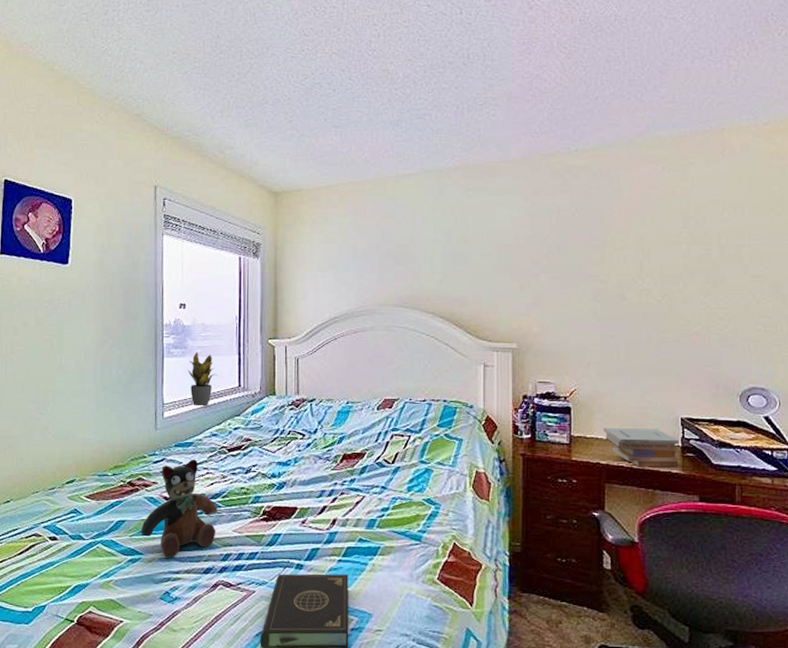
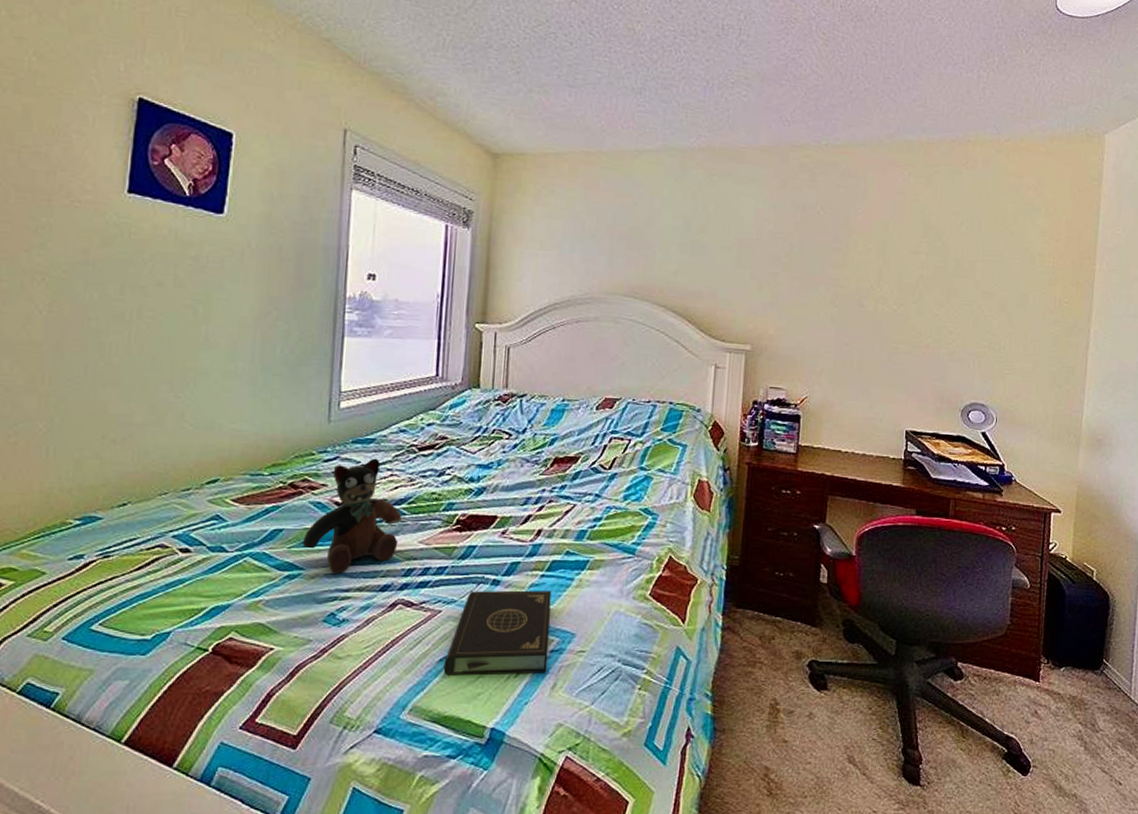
potted plant: present [187,352,218,407] -> none [373,332,411,397]
books: present [603,428,680,468] -> none [830,438,903,481]

